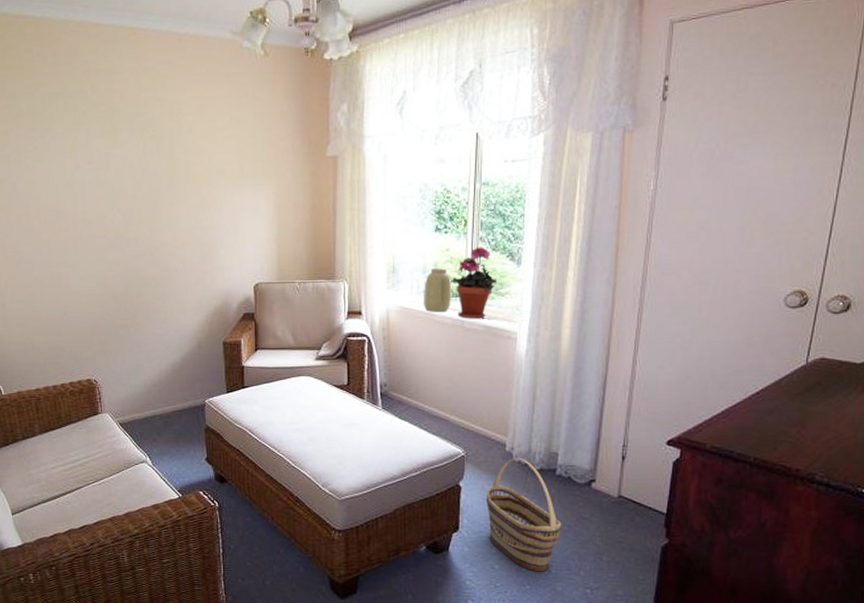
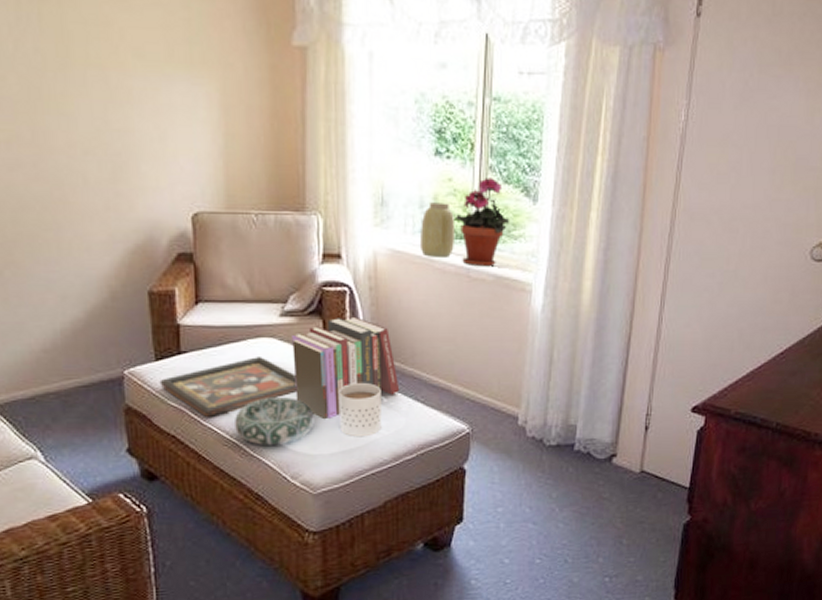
decorative tray: none [229,391,327,436] -> present [159,357,297,417]
decorative bowl: none [280,423,340,459] -> present [233,397,314,445]
books: none [324,360,407,441] -> present [292,316,400,420]
mug: none [358,412,392,456] -> present [338,382,382,438]
basket: present [487,457,562,572] -> none [495,432,580,563]

